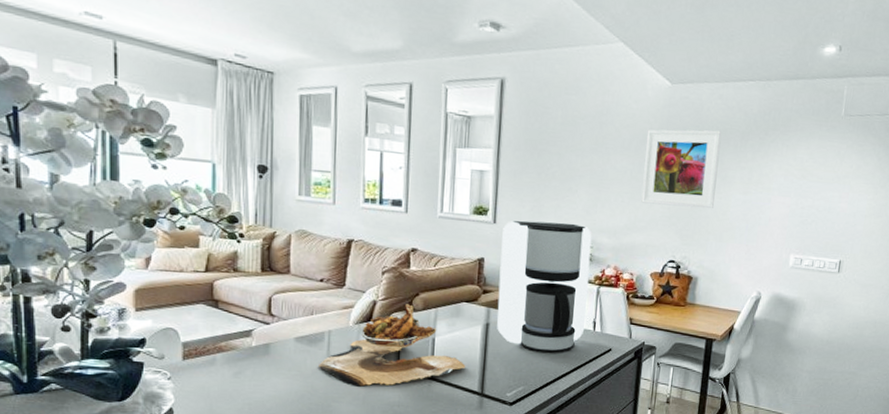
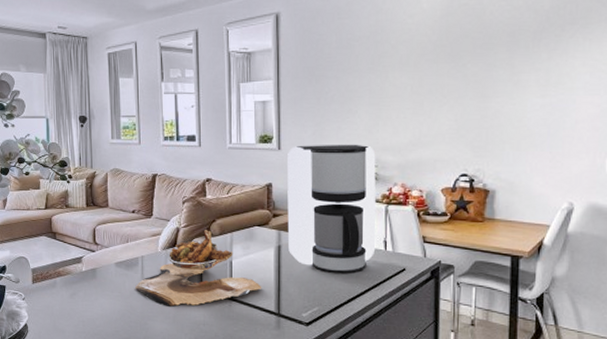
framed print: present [641,129,722,209] -> none [425,33,509,117]

